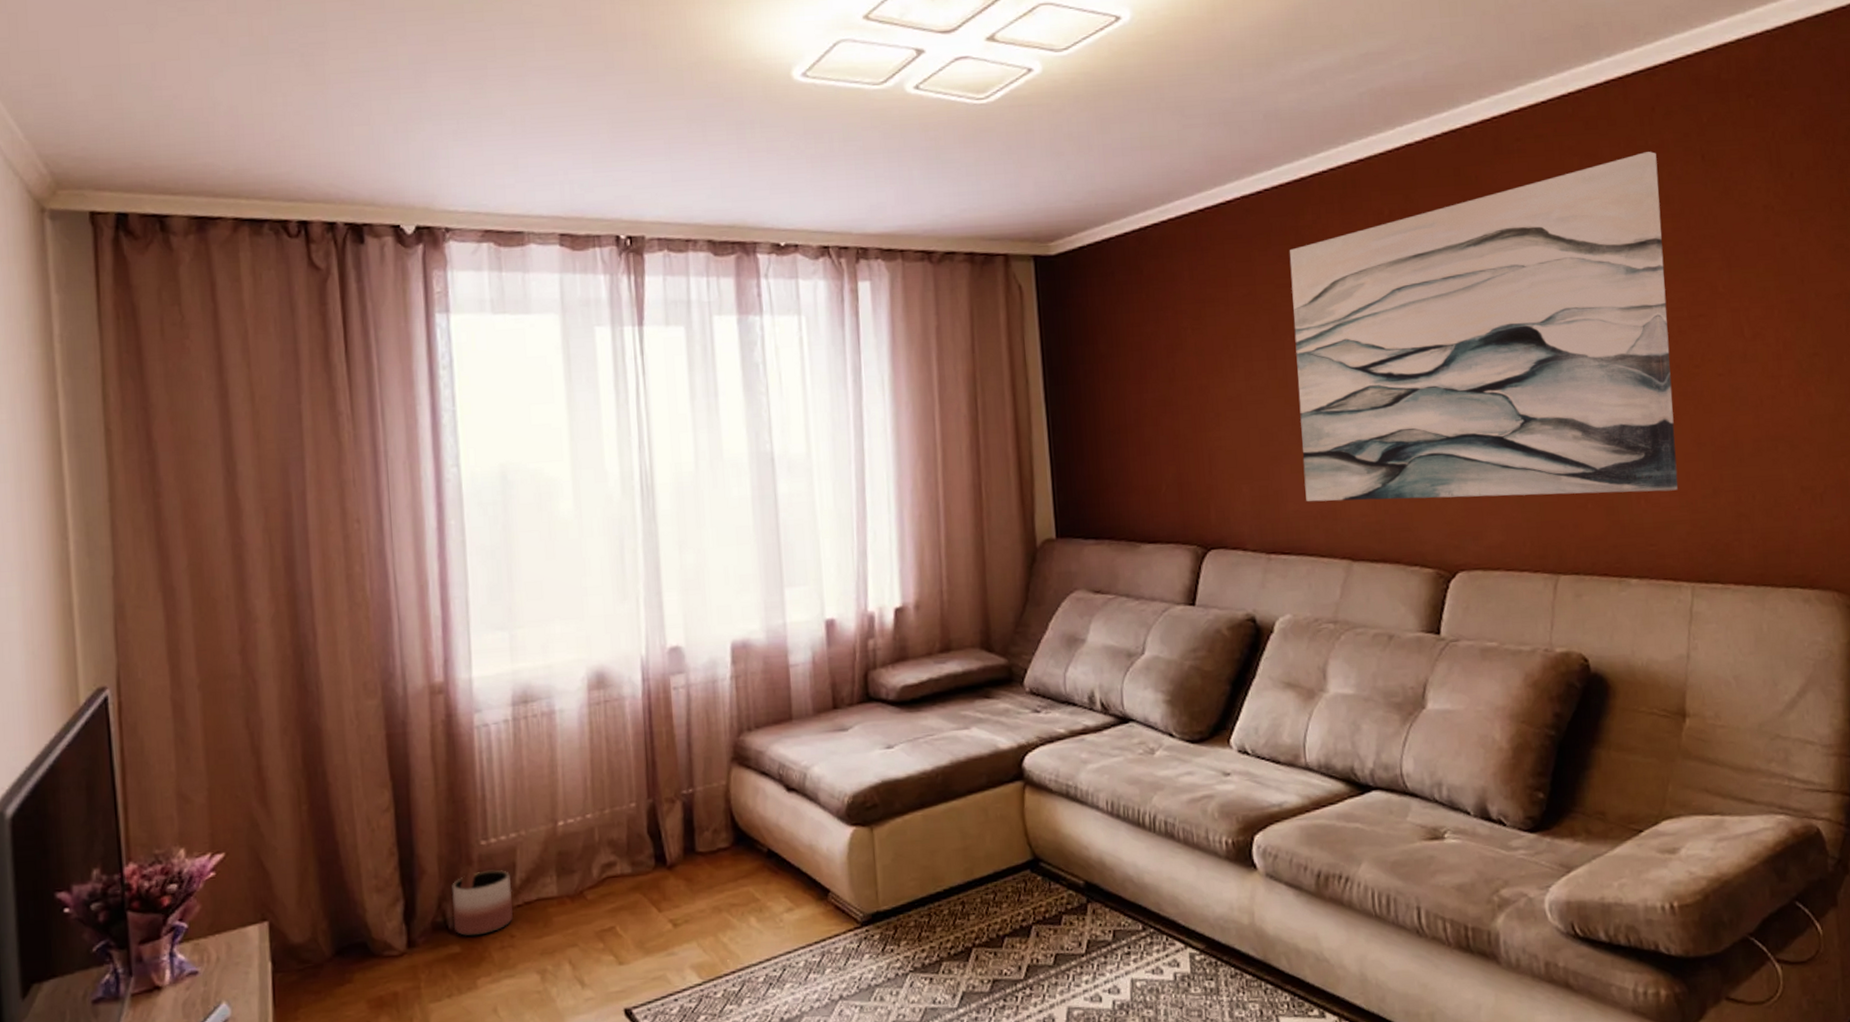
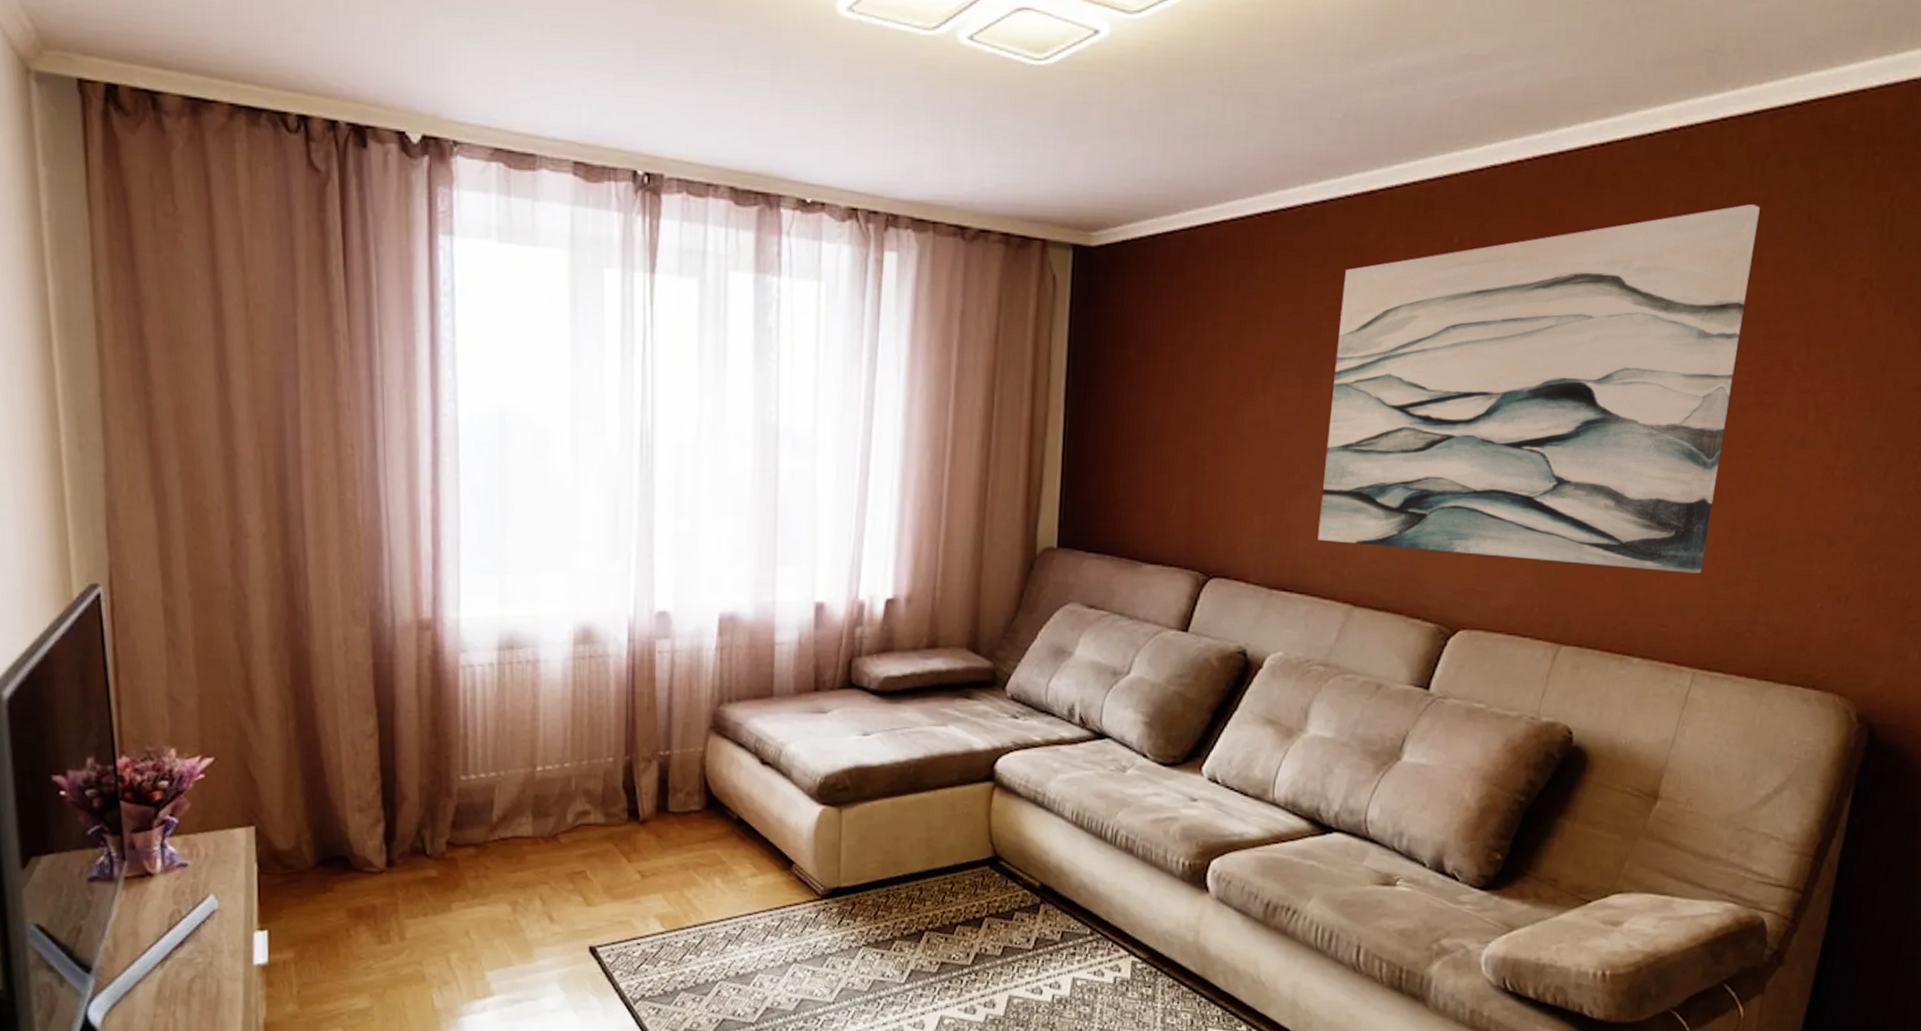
planter: present [452,869,513,936] -> none [431,804,489,863]

